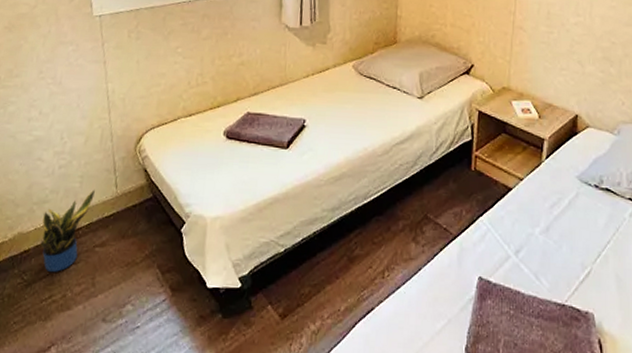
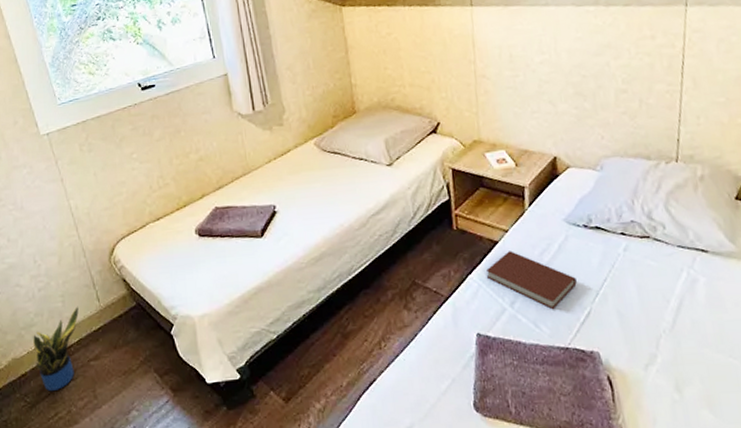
book: none [496,199,581,265] -> present [485,250,577,310]

